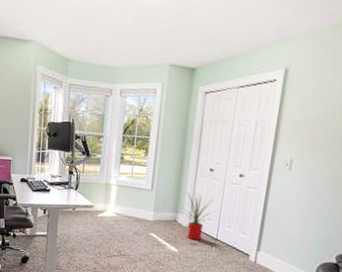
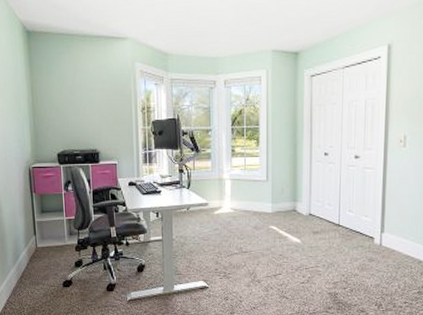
house plant: present [181,192,215,240] -> none [299,178,334,228]

